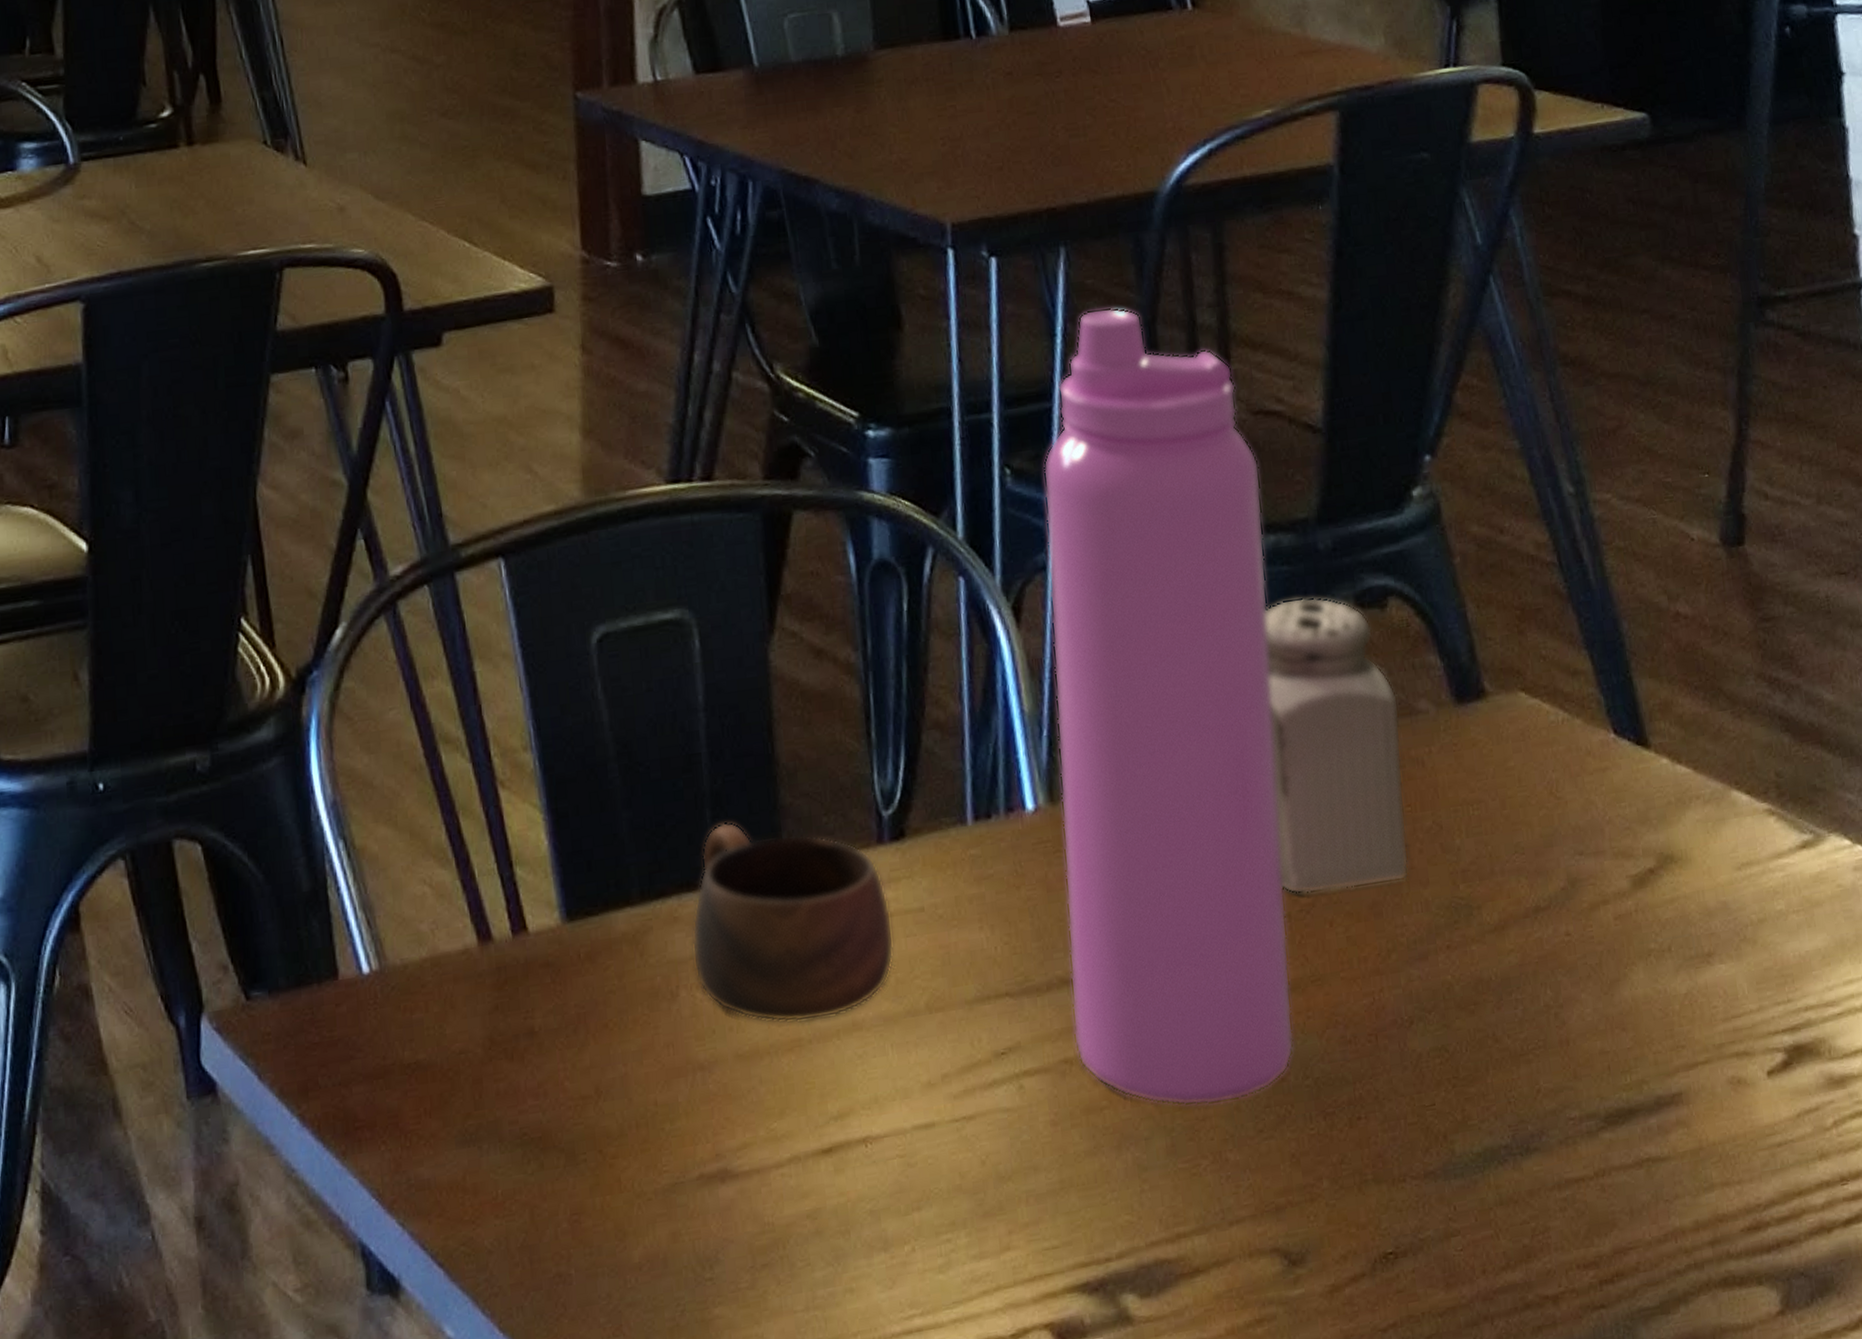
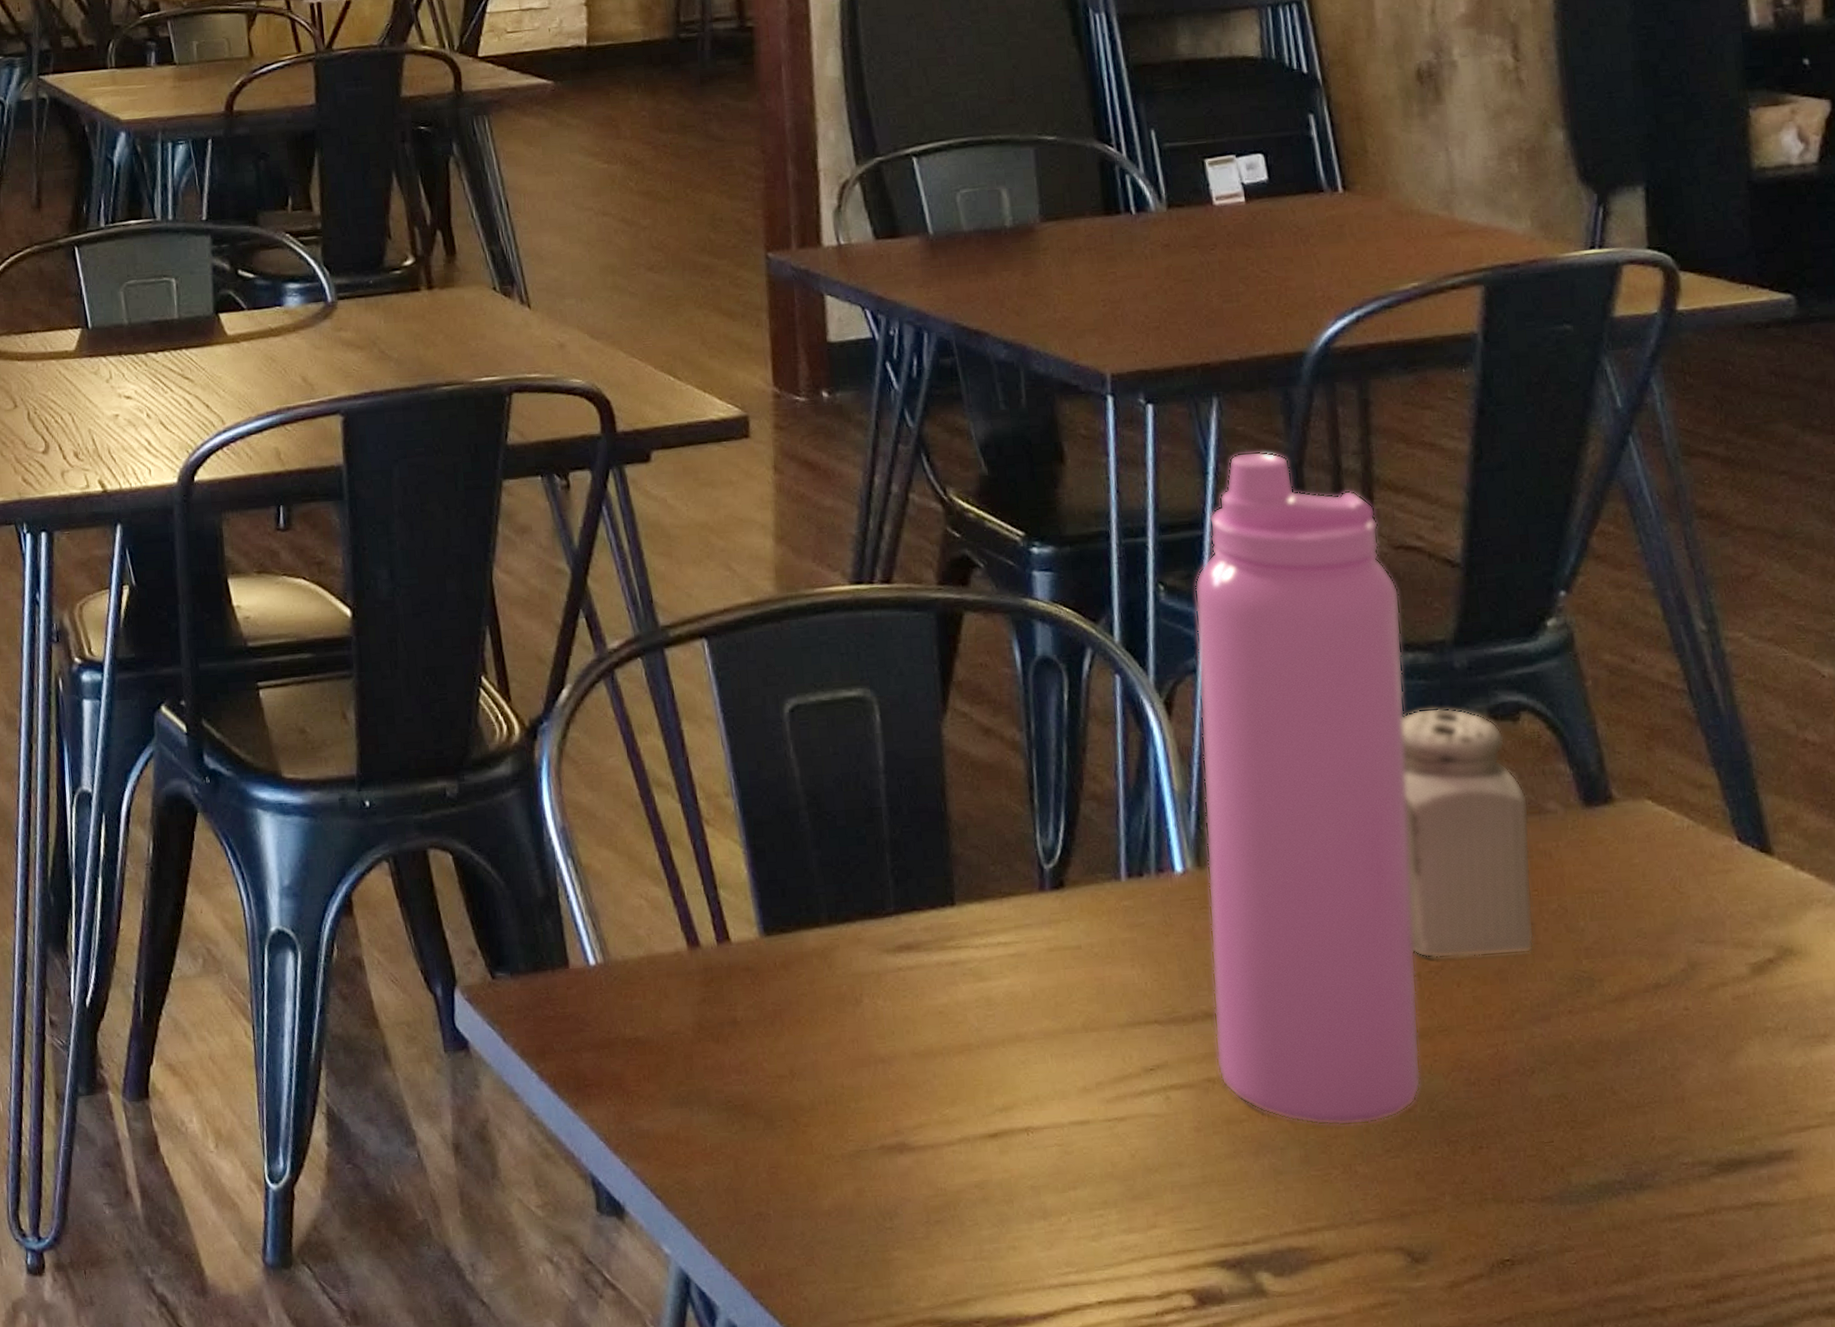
cup: present [691,822,895,1023] -> none [873,865,1054,1031]

